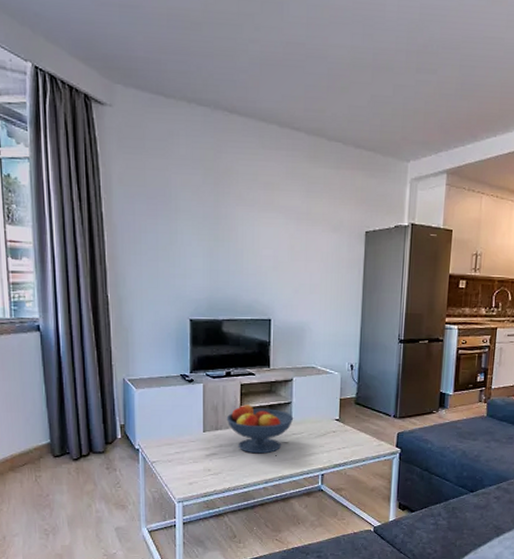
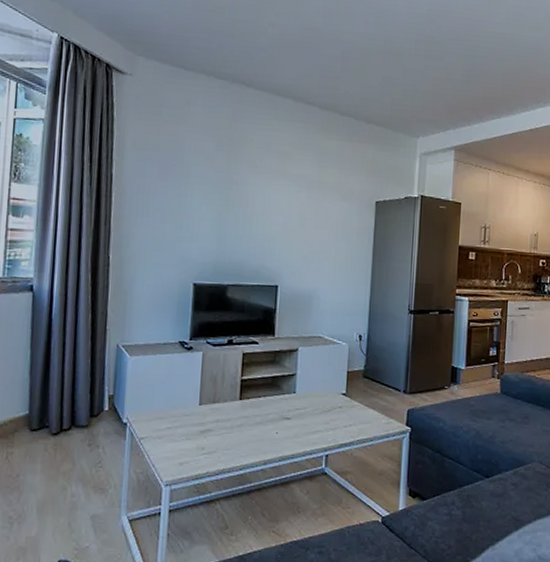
fruit bowl: present [226,404,294,454] -> none [225,375,298,431]

